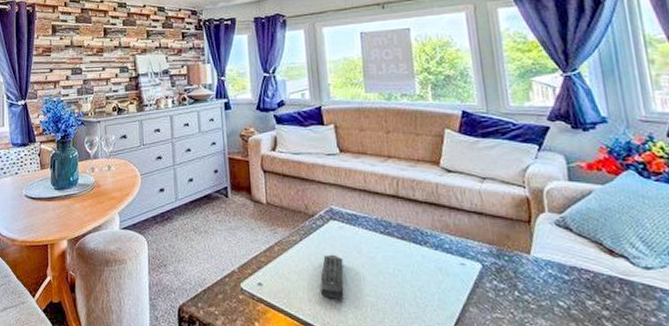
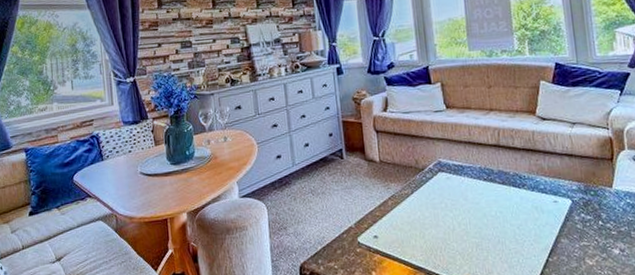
remote control: present [321,254,345,299] -> none [431,203,453,244]

